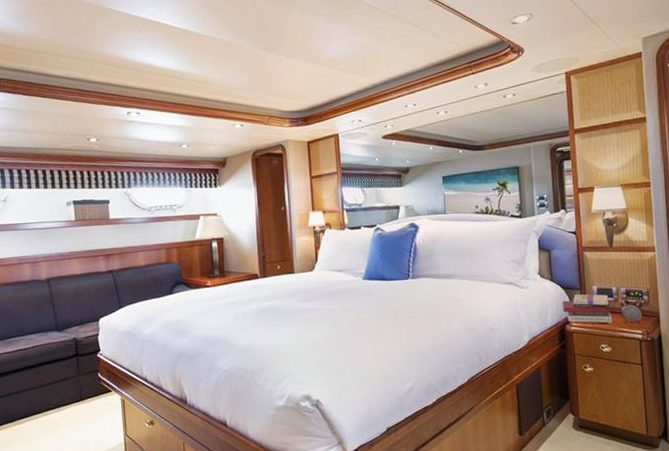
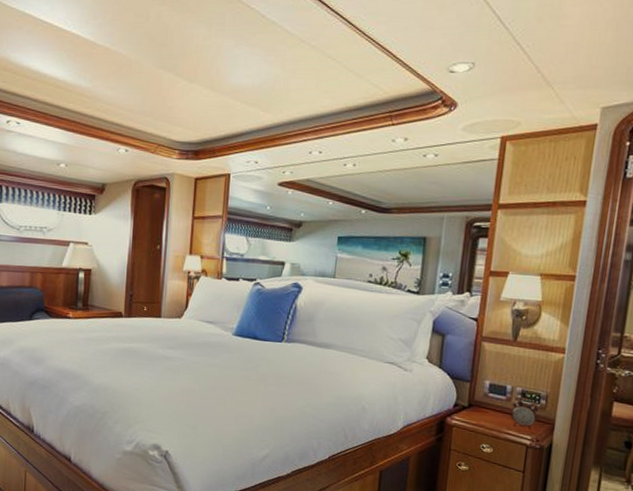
books: present [563,294,613,325] -> none [447,386,501,424]

